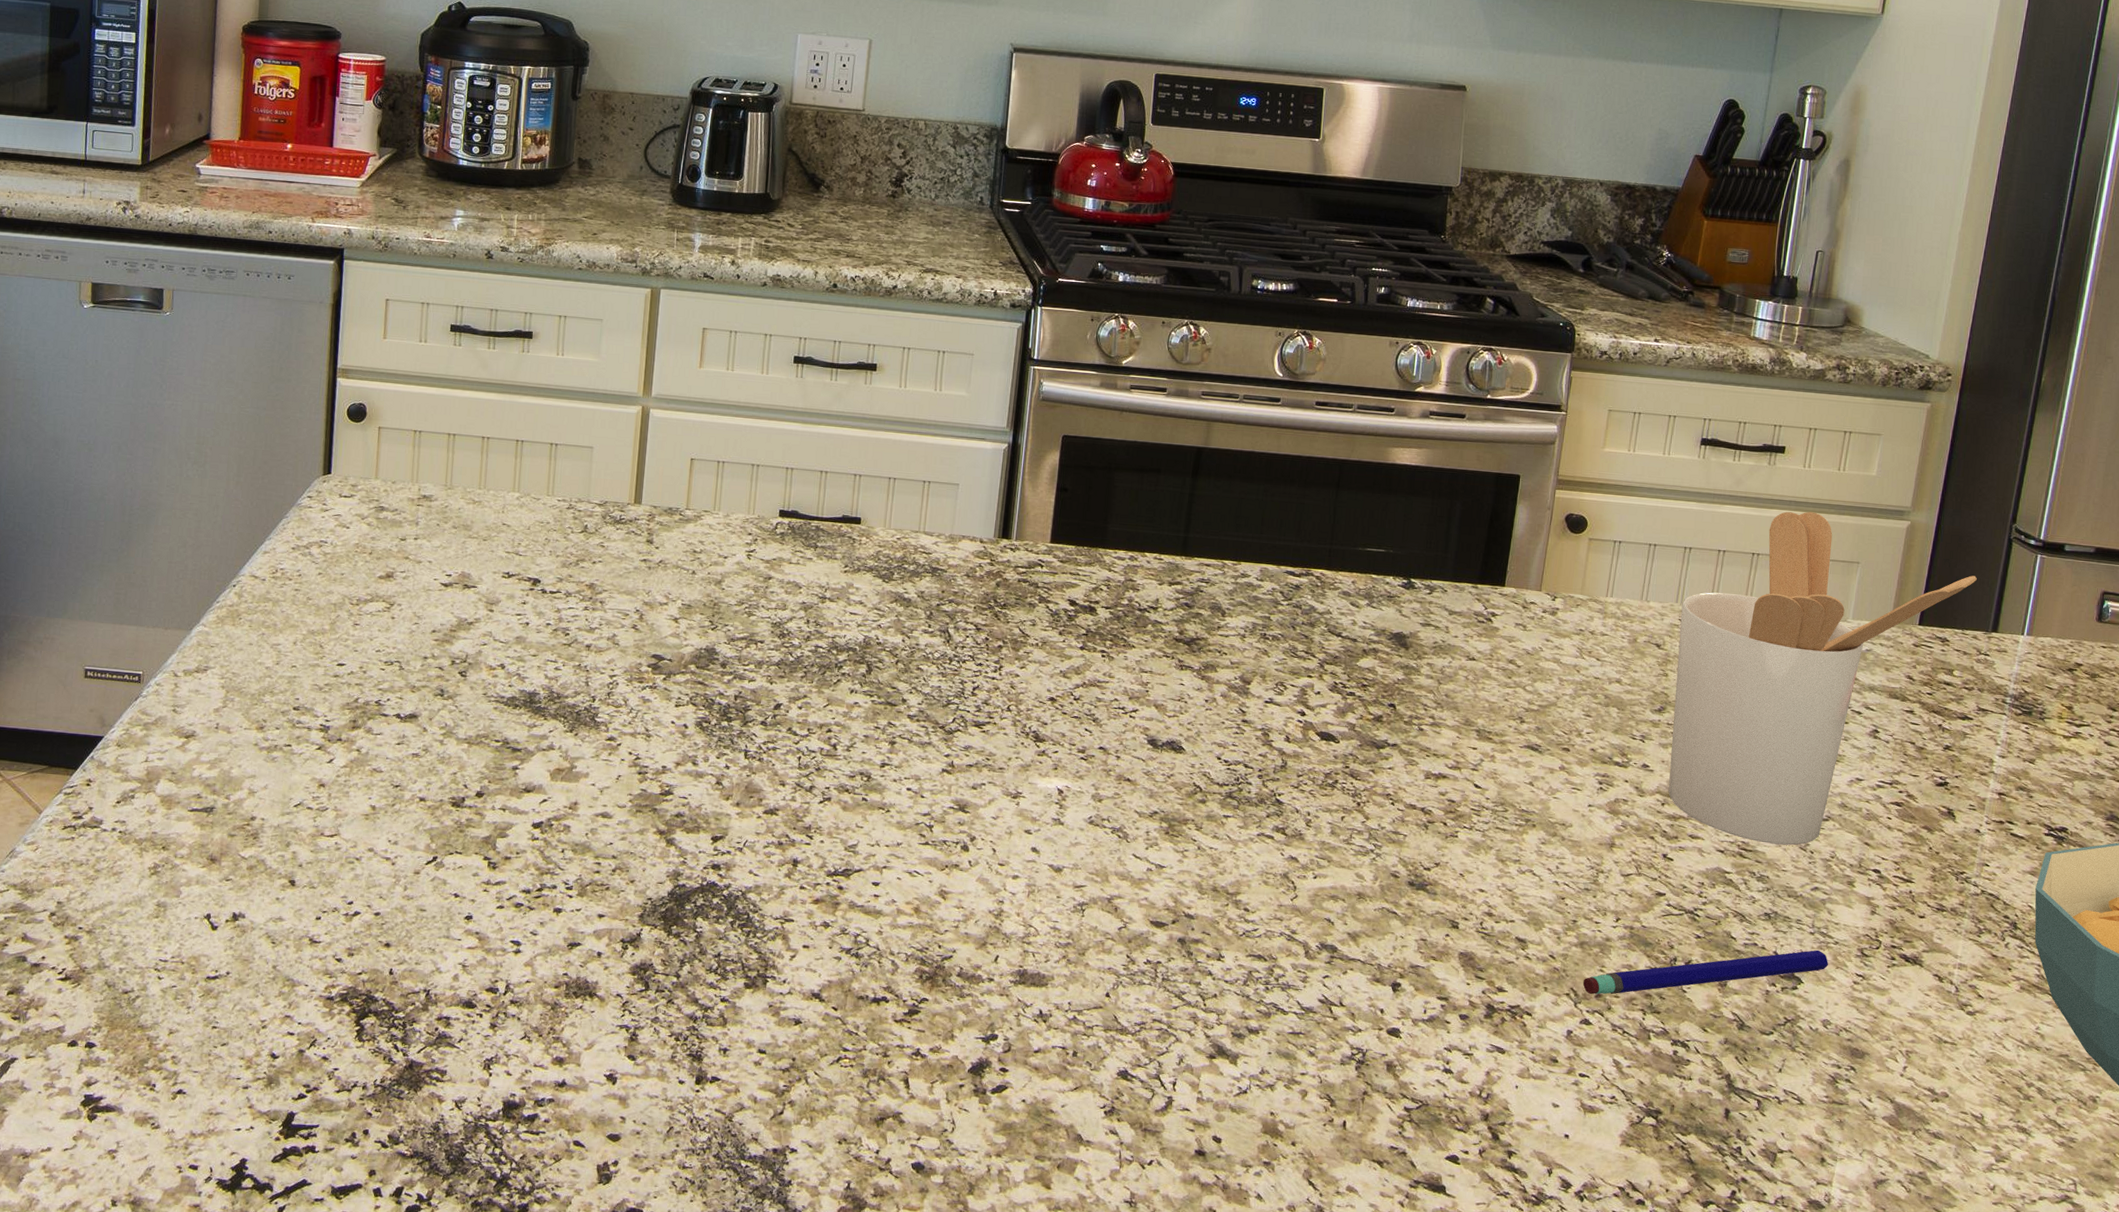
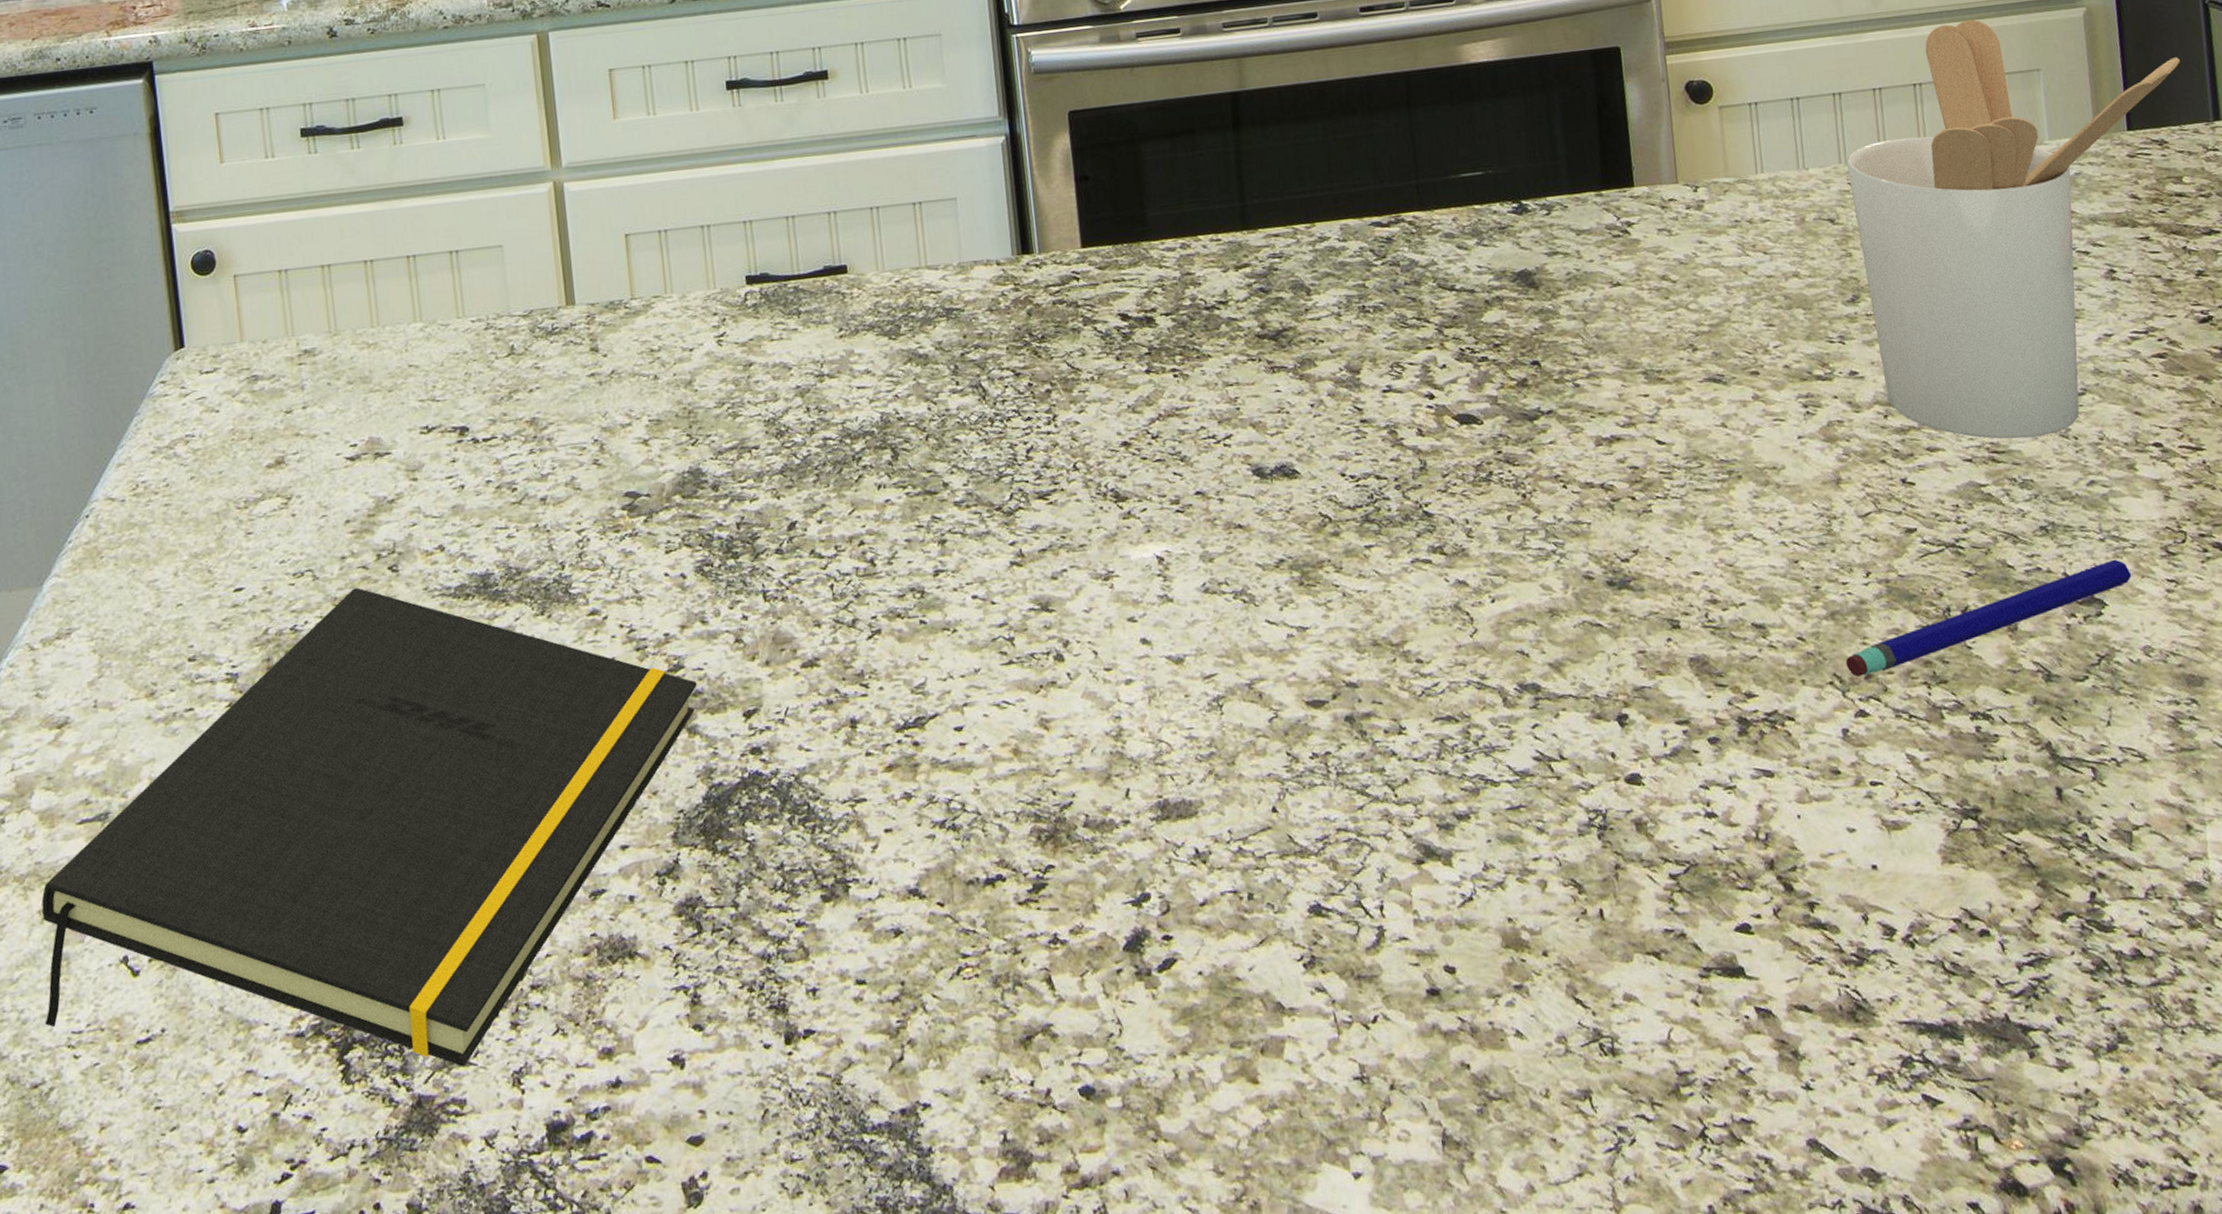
notepad: none [140,682,681,1048] -> present [41,587,697,1067]

